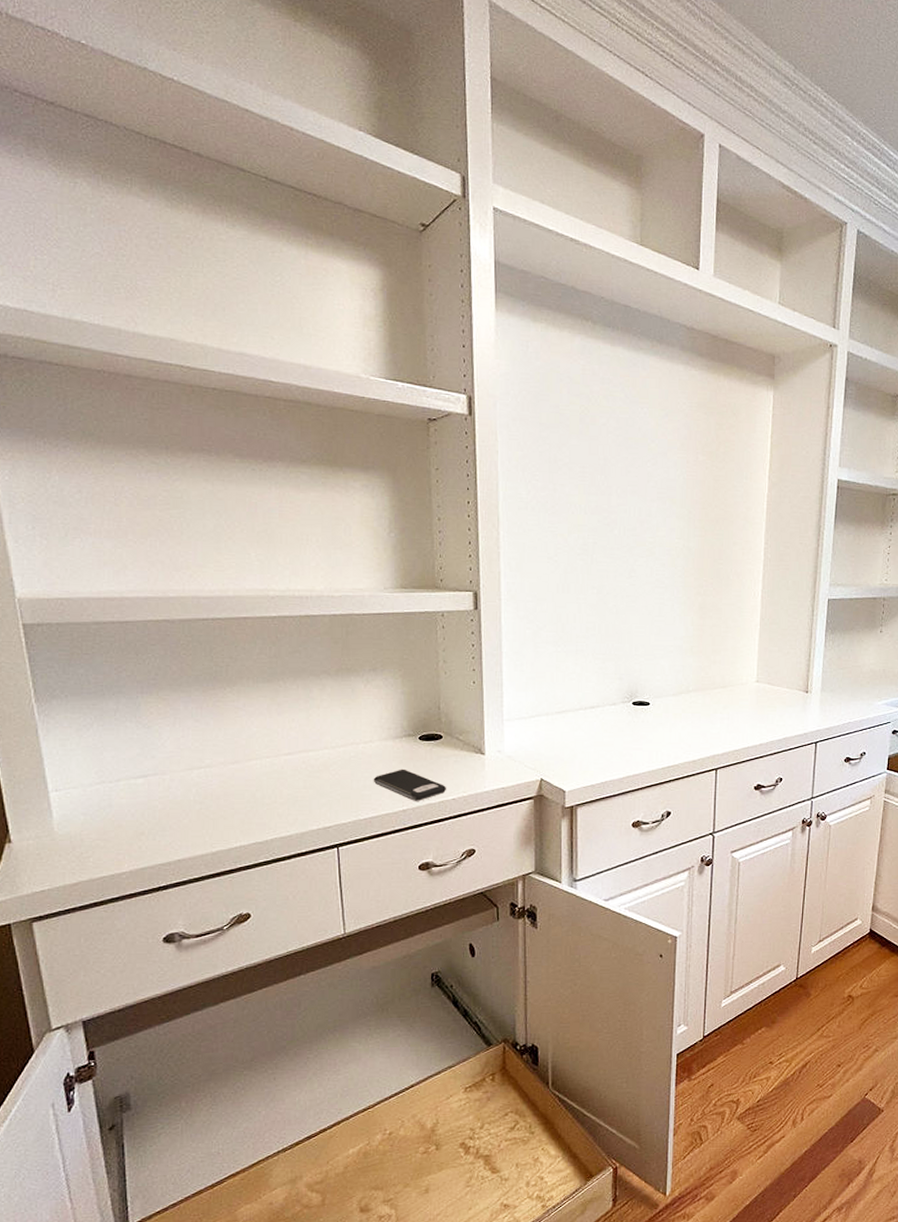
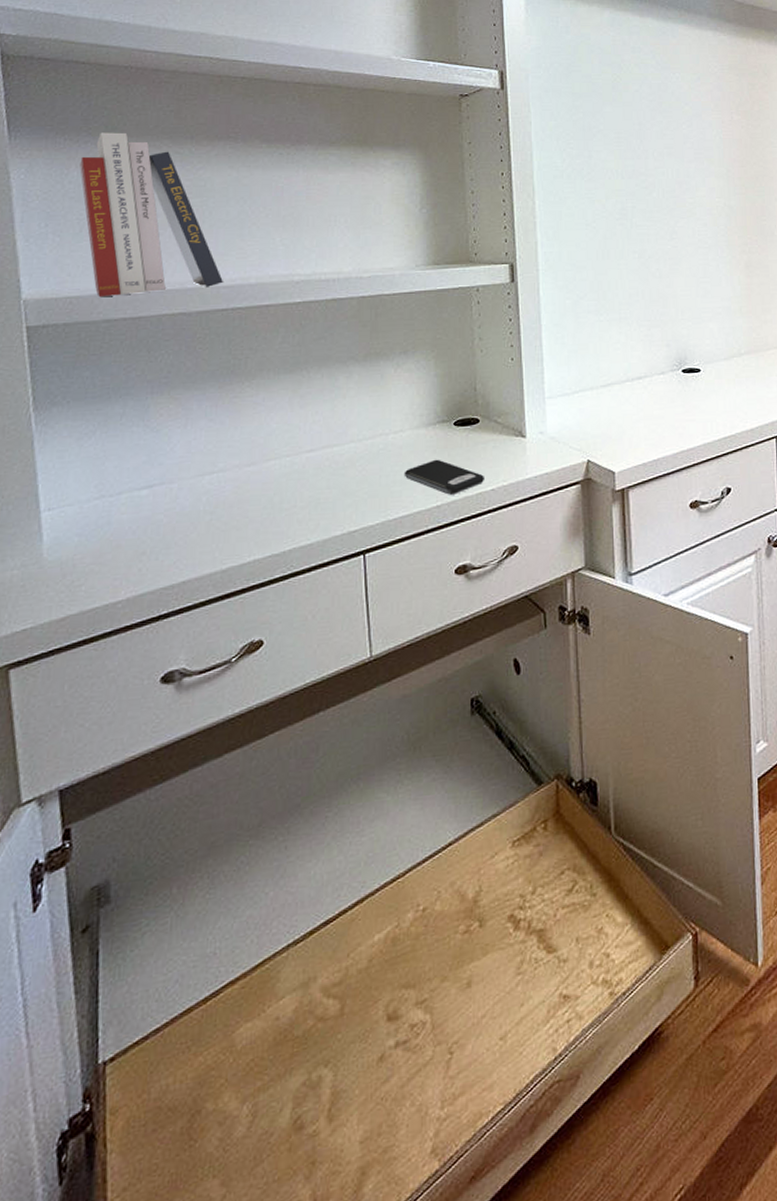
books: none [61,438,203,601] -> present [80,132,223,298]

